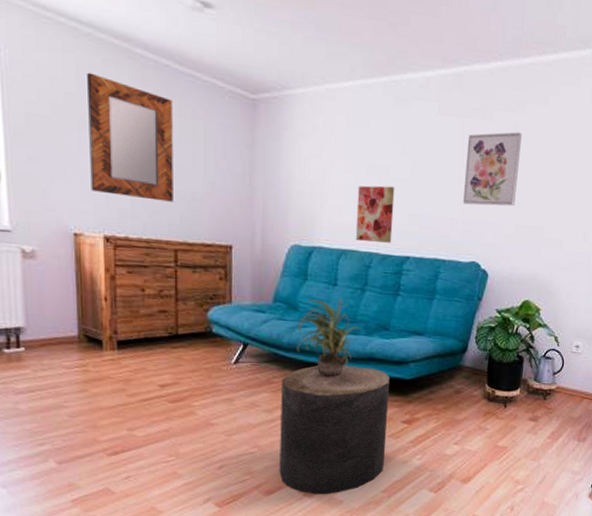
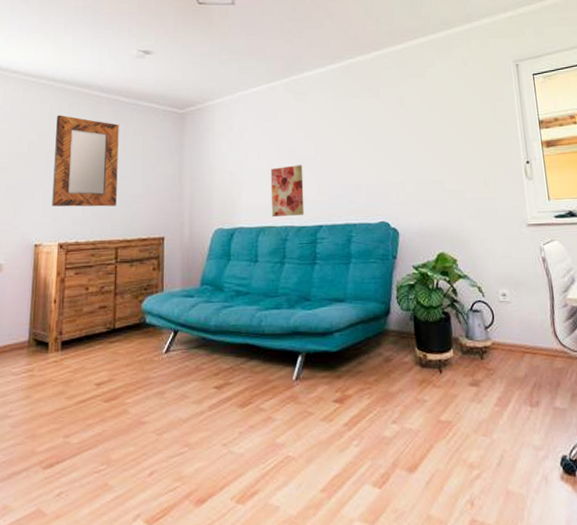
stool: present [279,365,390,495] -> none [210,342,320,501]
potted plant: present [295,299,361,376] -> none [221,274,283,356]
wall art: present [462,132,522,207] -> none [361,102,413,170]

